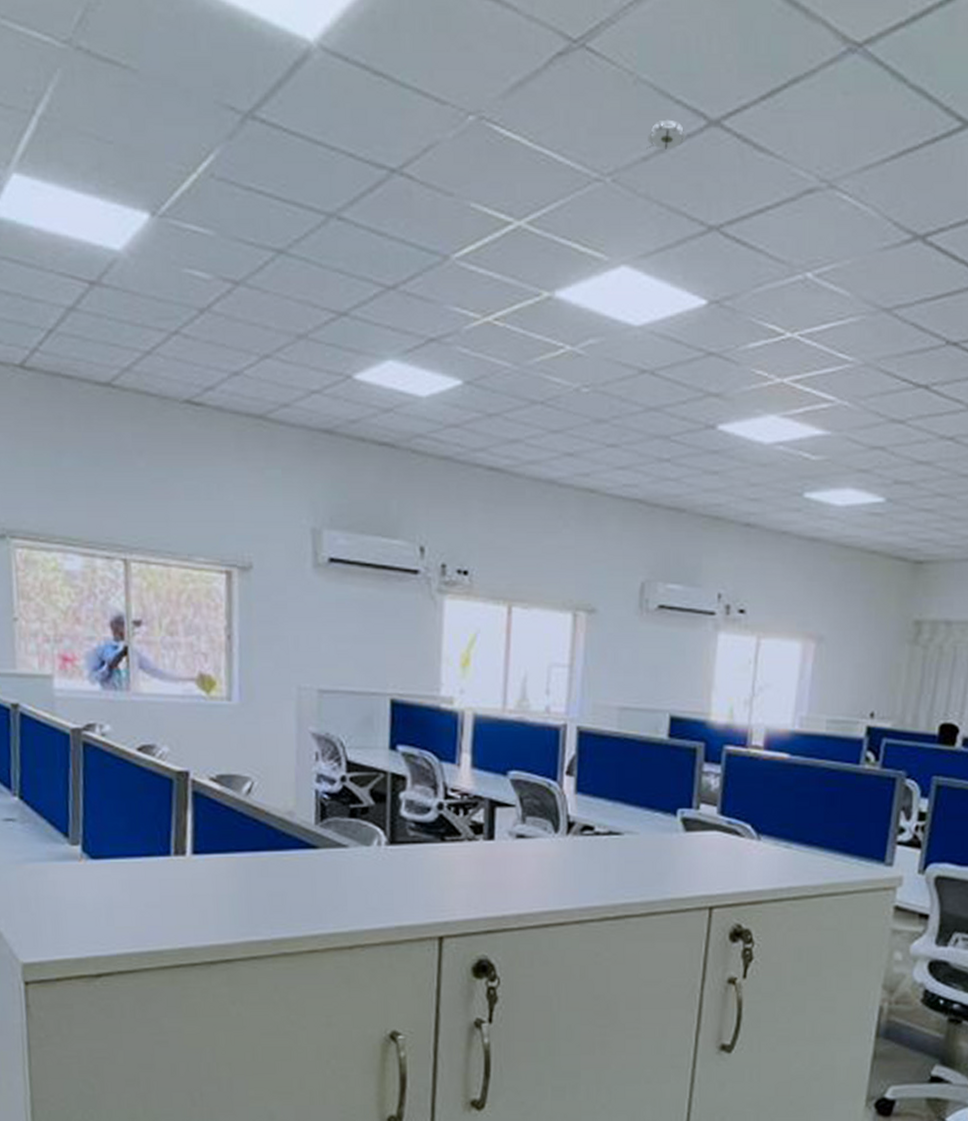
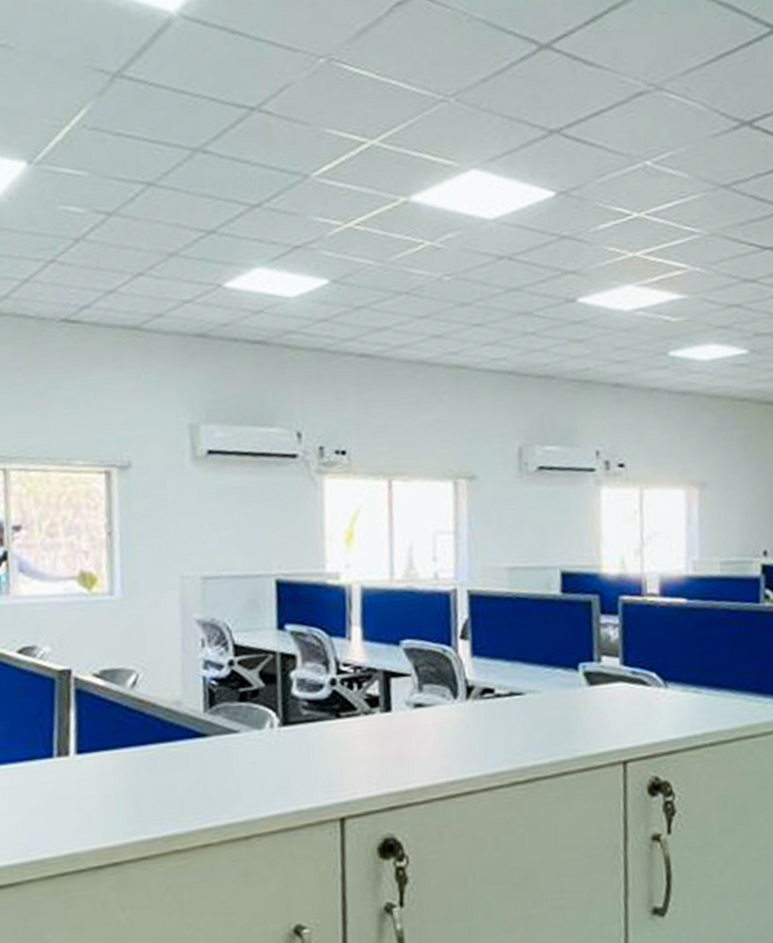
smoke detector: present [647,119,687,149] -> none [485,47,521,73]

